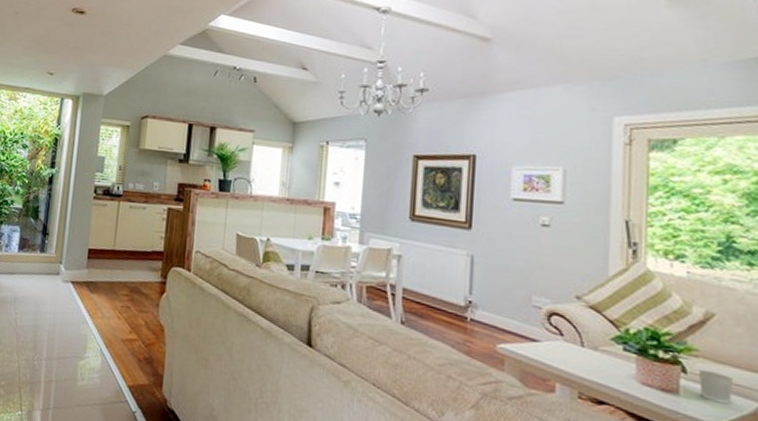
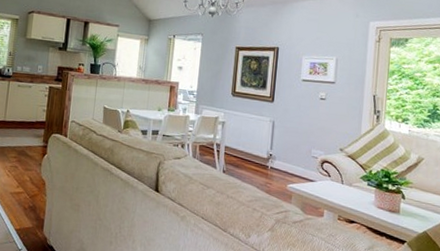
candle holder: present [699,369,732,405] -> none [412,196,431,219]

